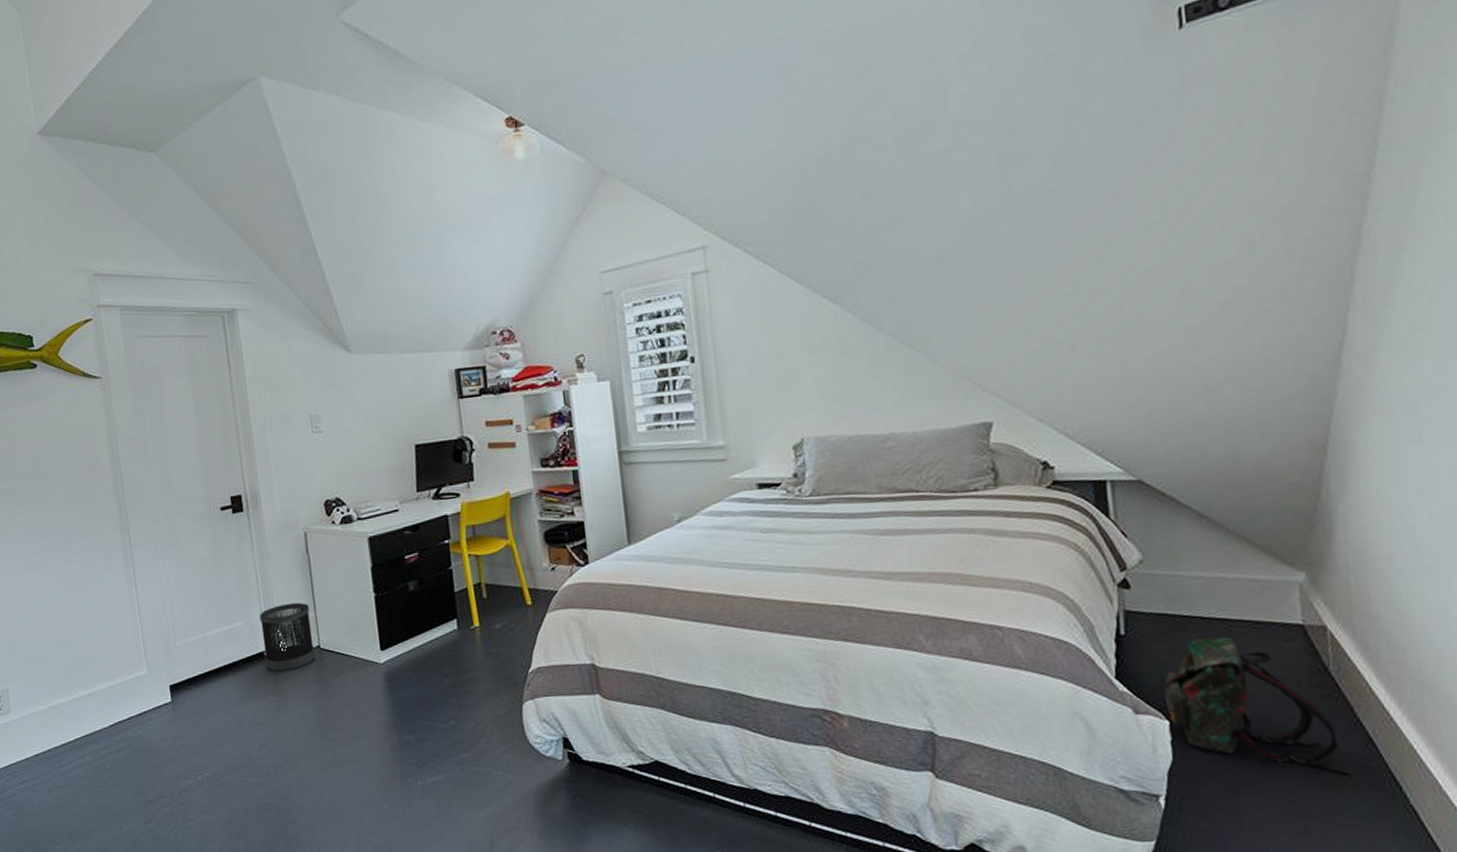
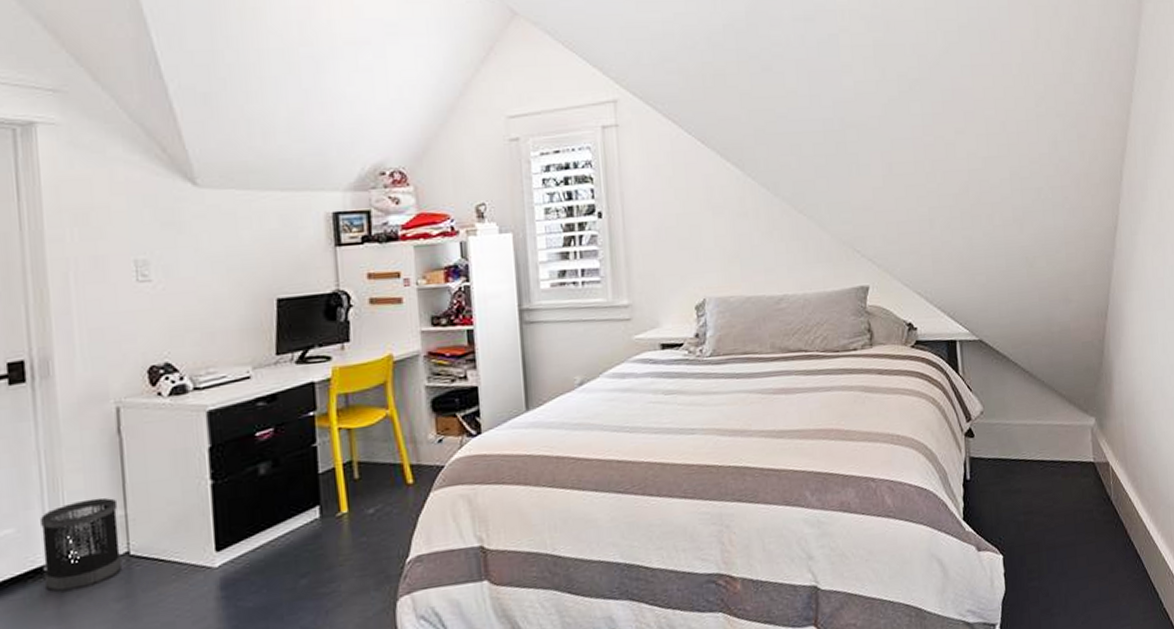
backpack: present [1164,637,1354,778] -> none [999,476,1128,590]

